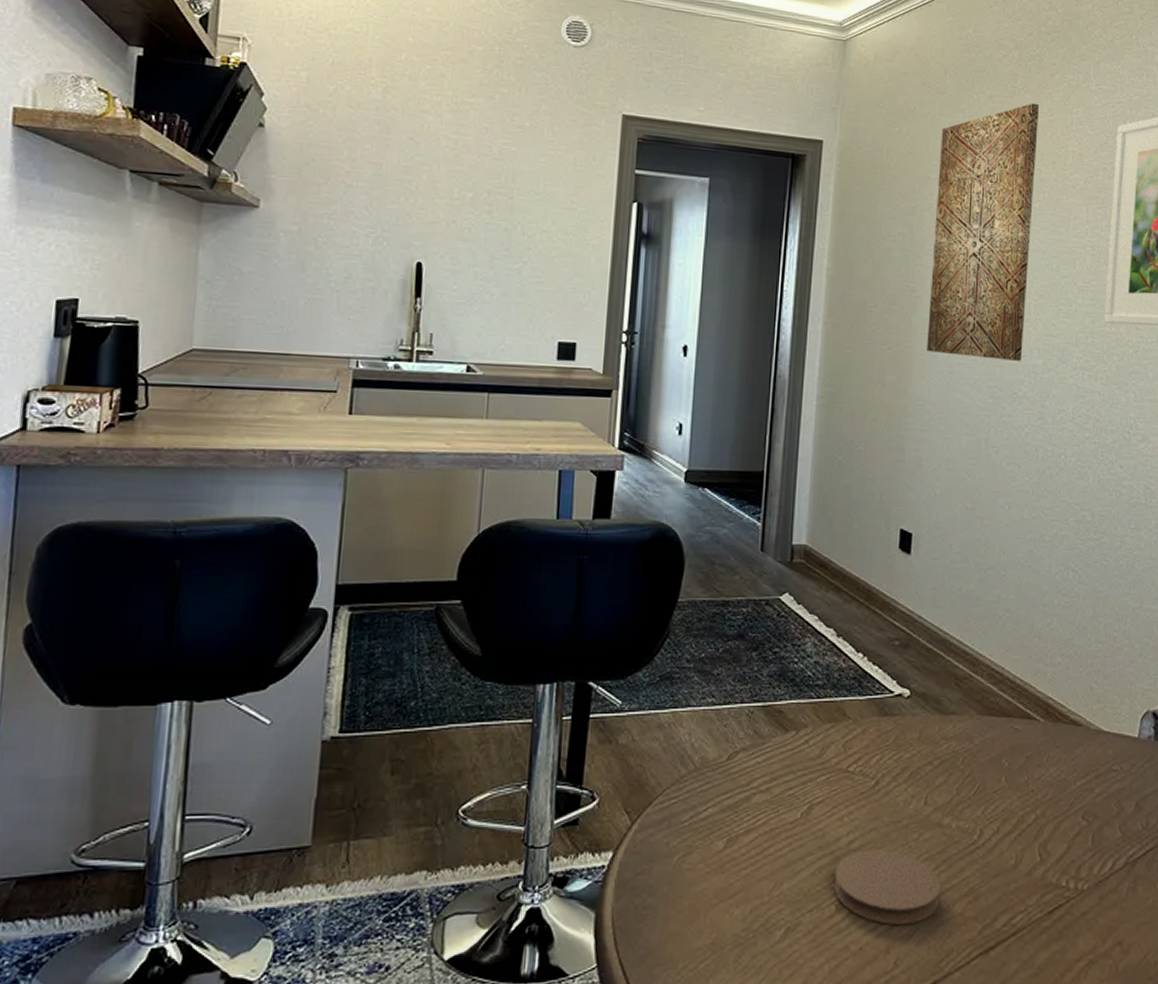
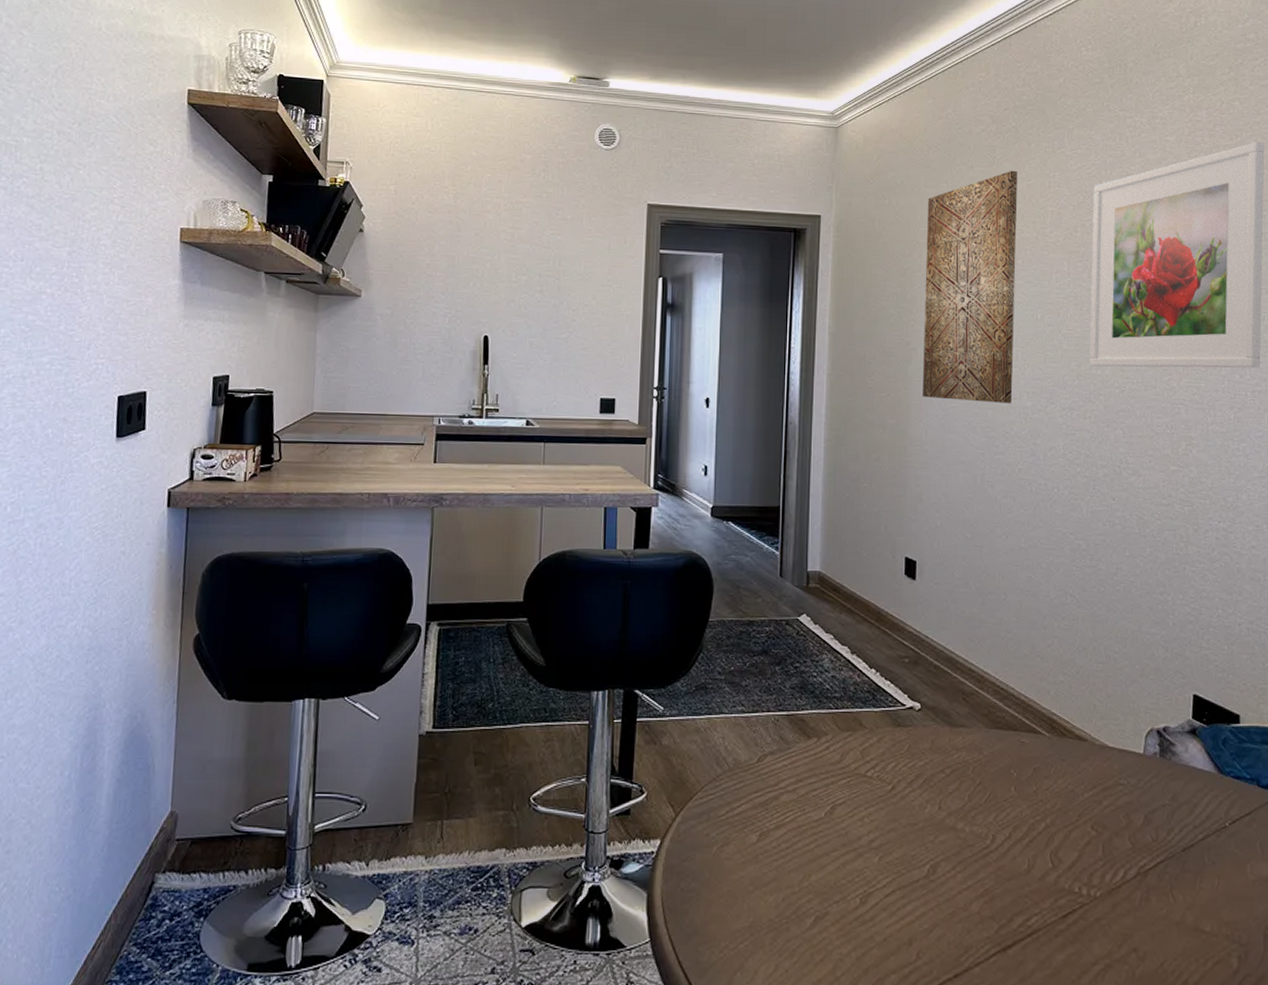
coaster: present [833,849,940,925] -> none [857,849,957,919]

